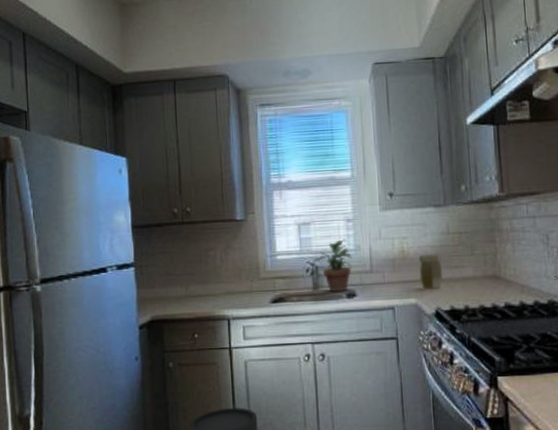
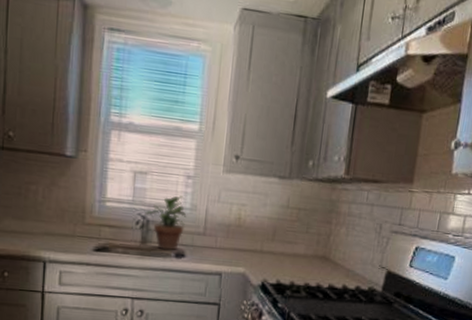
jar: present [418,253,442,290] -> none [250,224,275,262]

